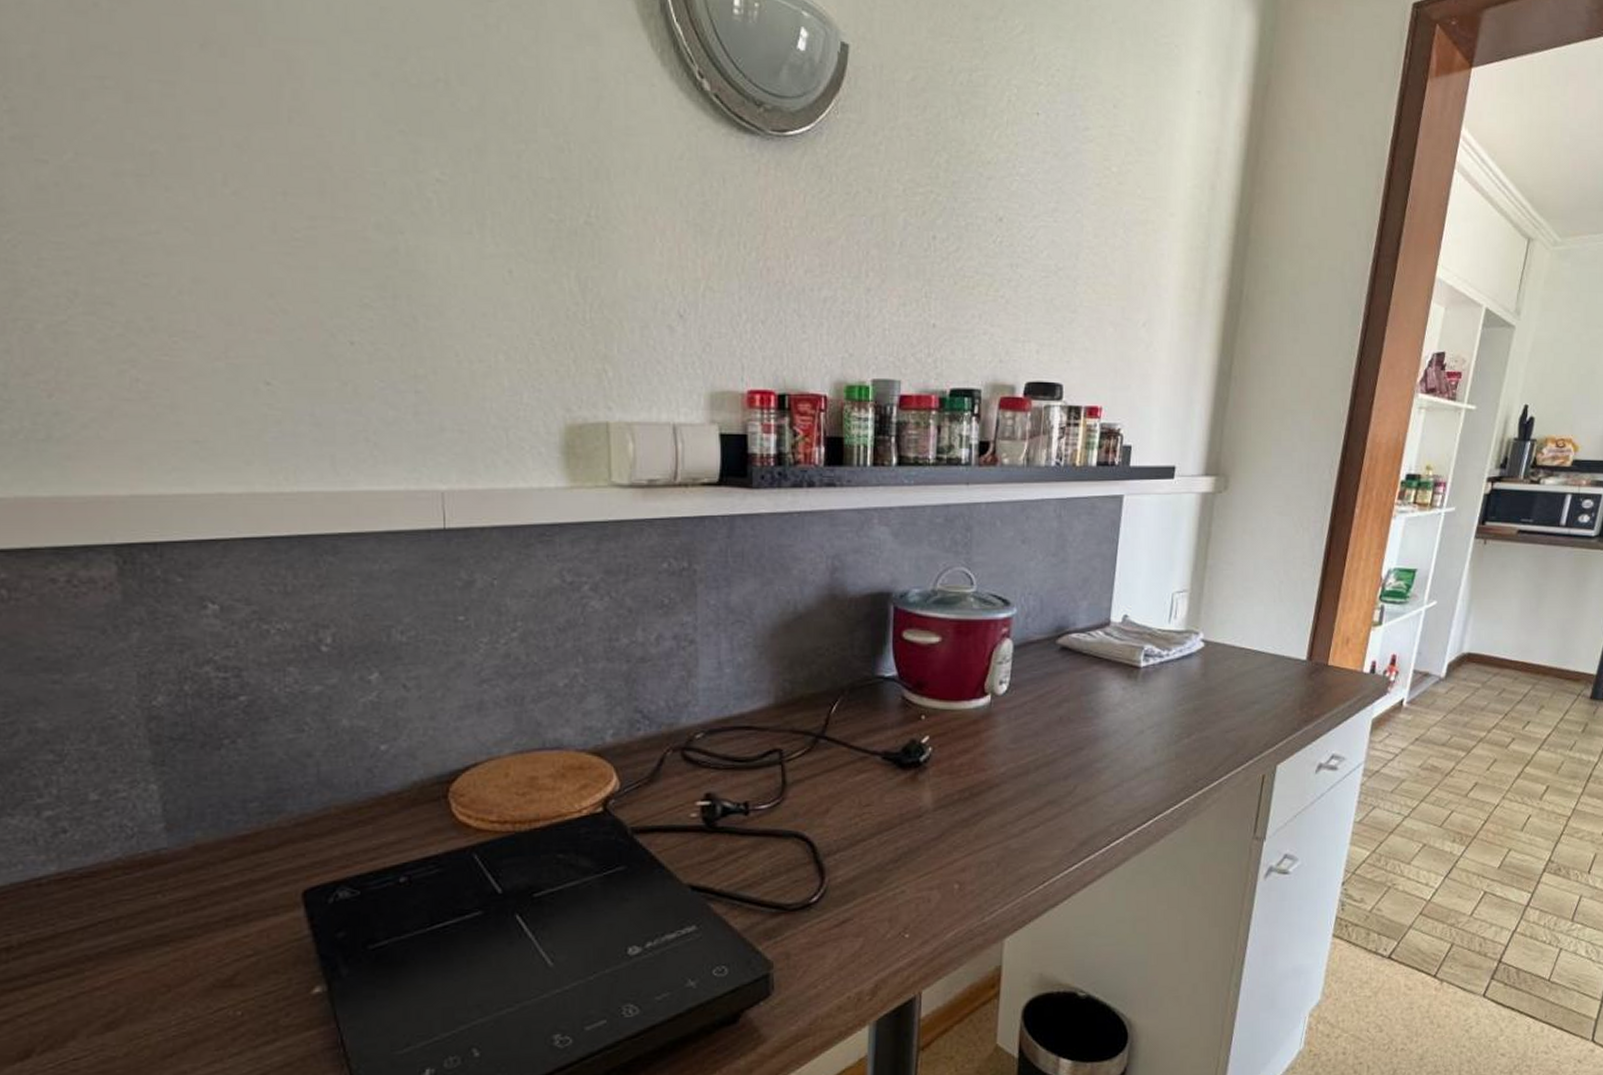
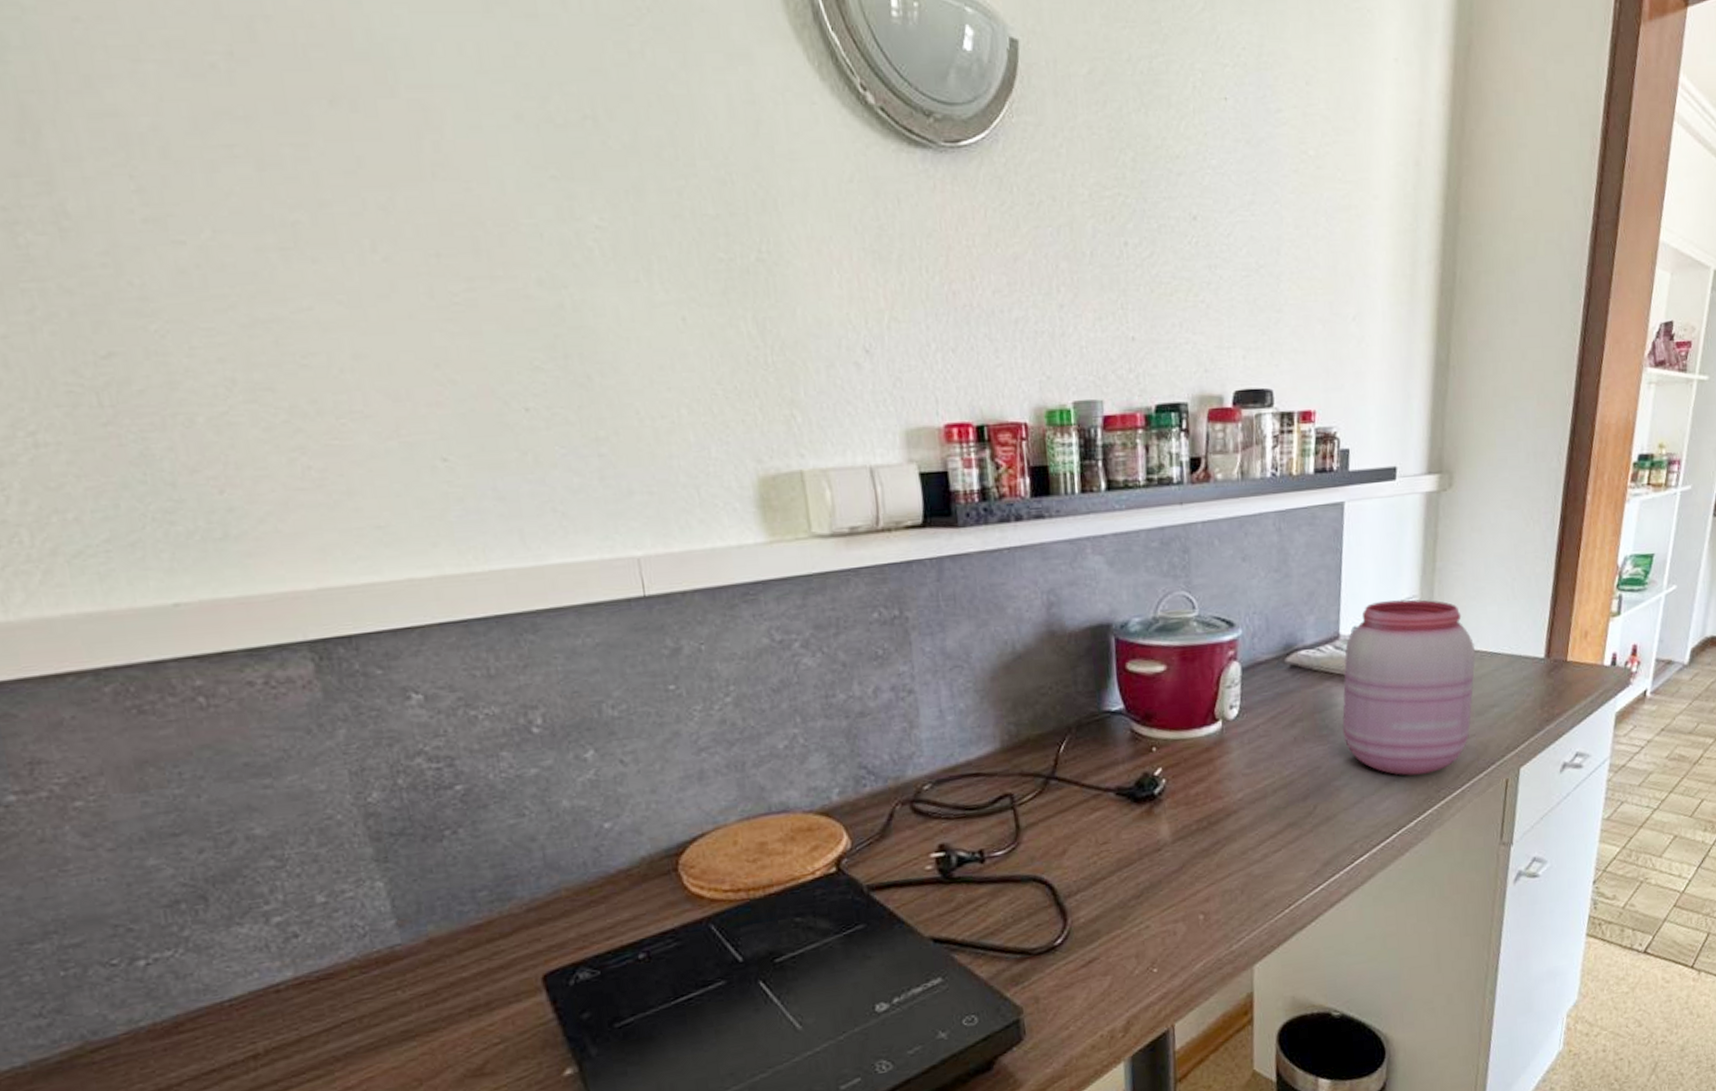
jar: none [1107,593,1241,765] -> present [1342,599,1476,776]

